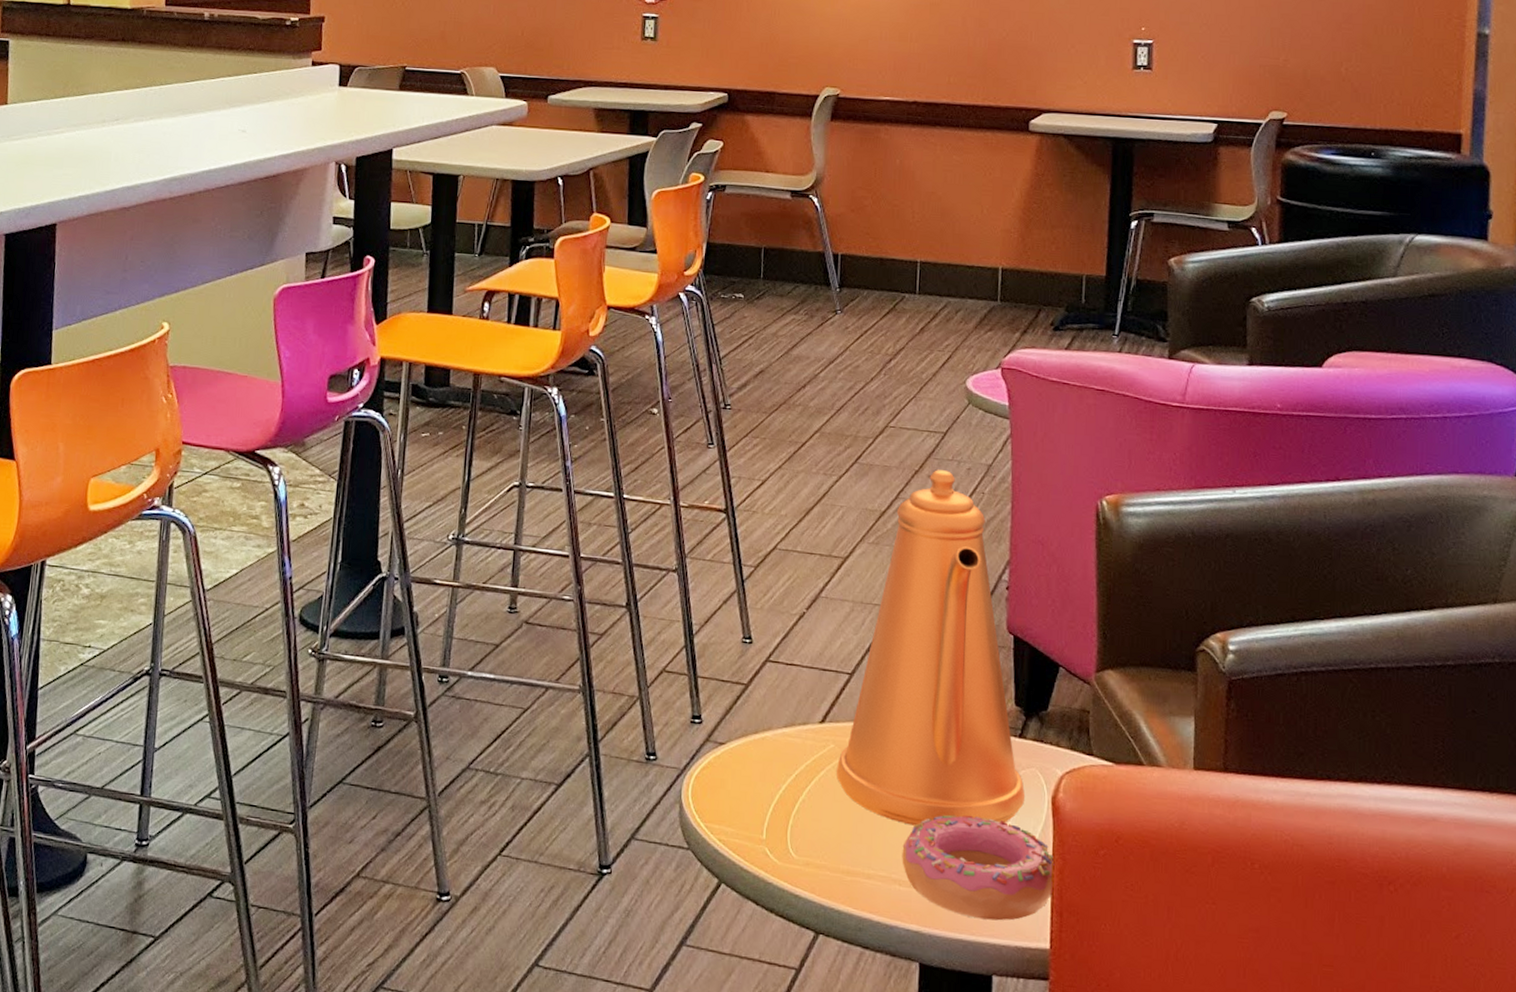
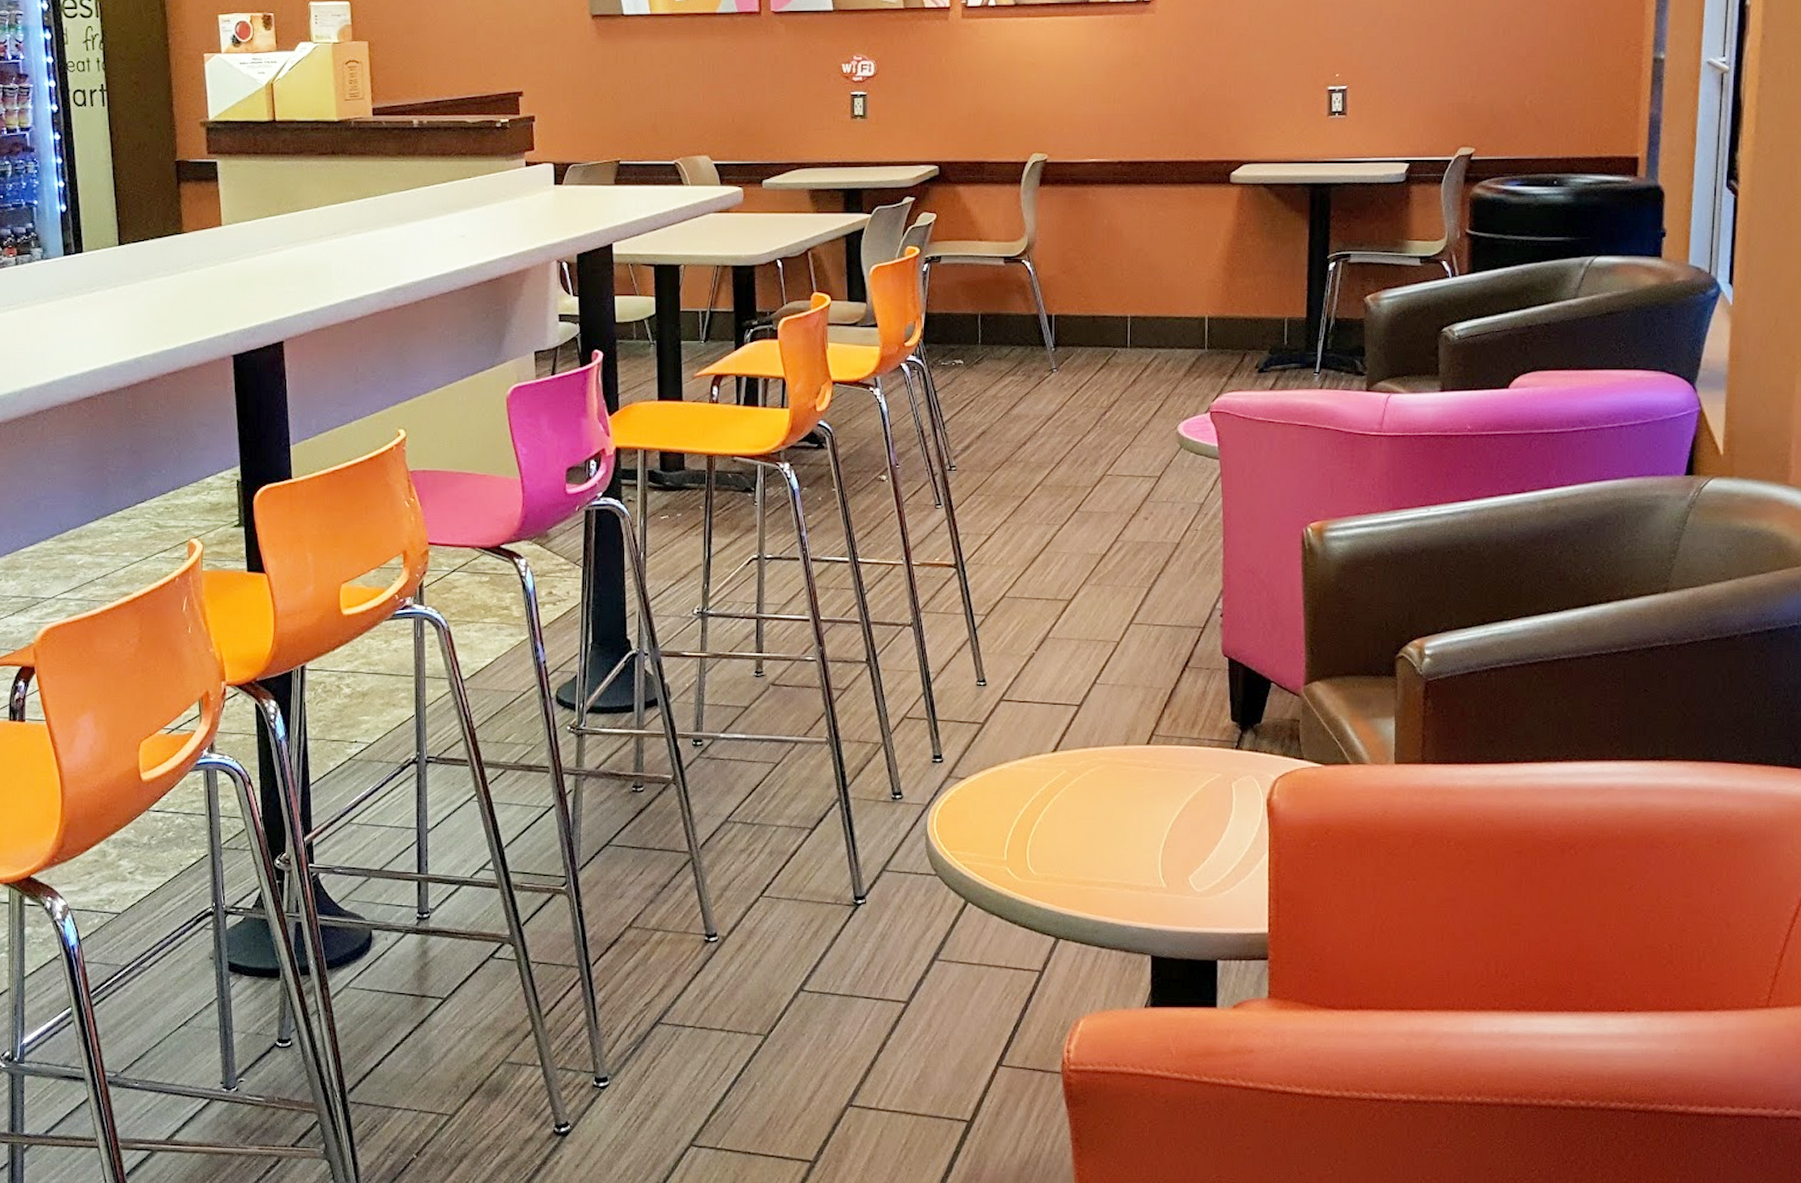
coffee pot: present [836,470,1026,826] -> none [1069,512,1243,836]
donut: present [902,815,1055,921] -> none [1132,822,1272,912]

